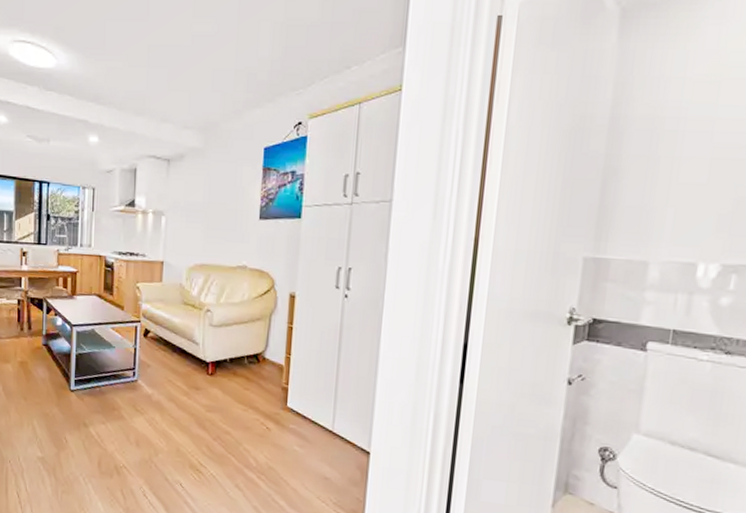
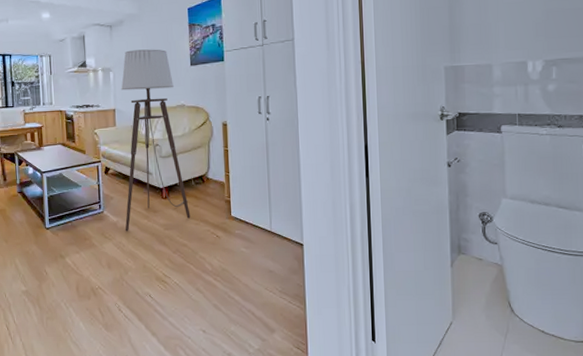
floor lamp: none [160,192,239,407] -> present [121,49,191,232]

